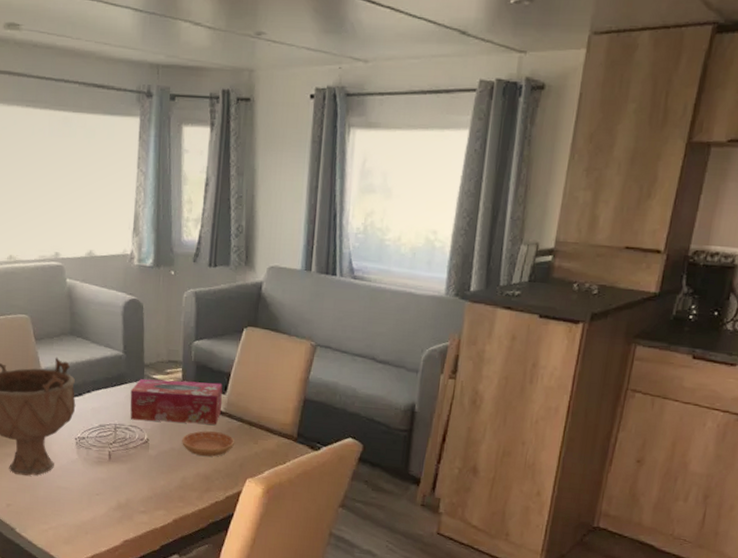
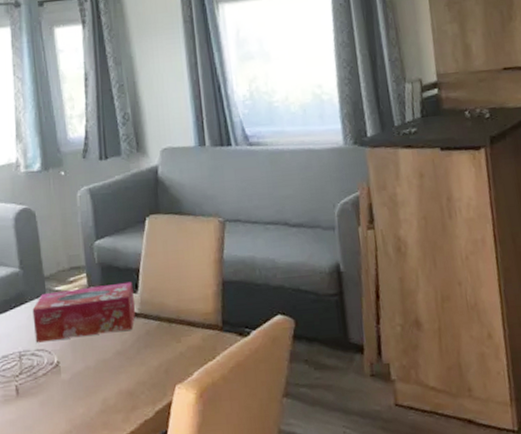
saucer: present [182,431,234,457] -> none [97,337,155,370]

